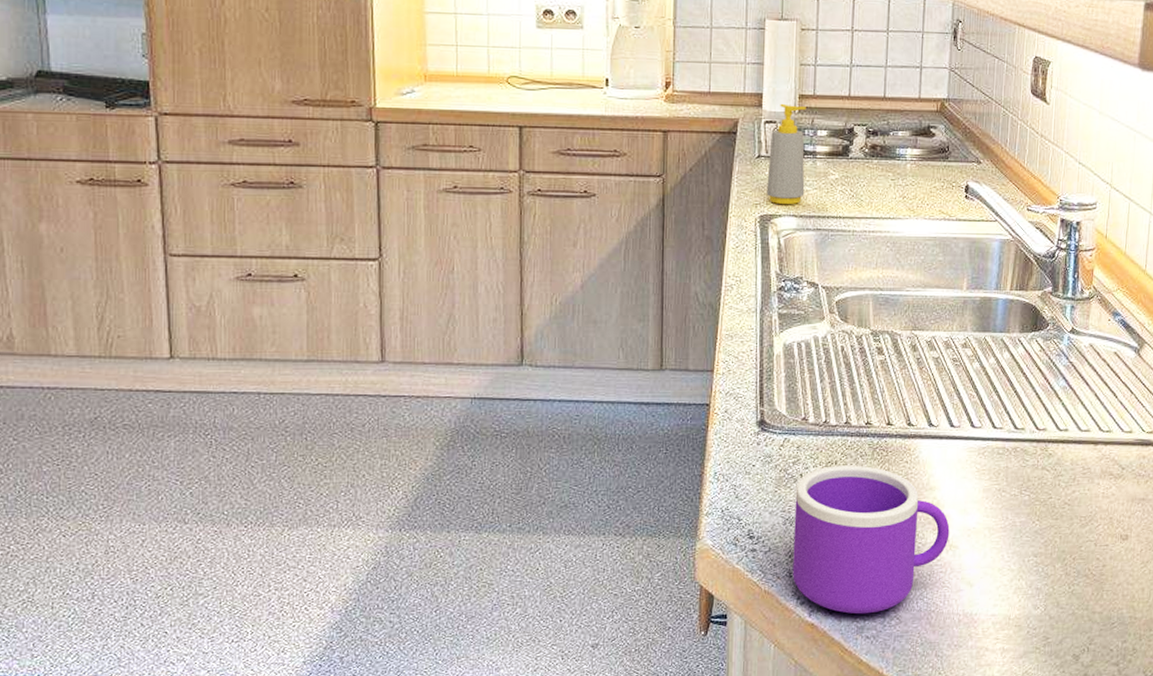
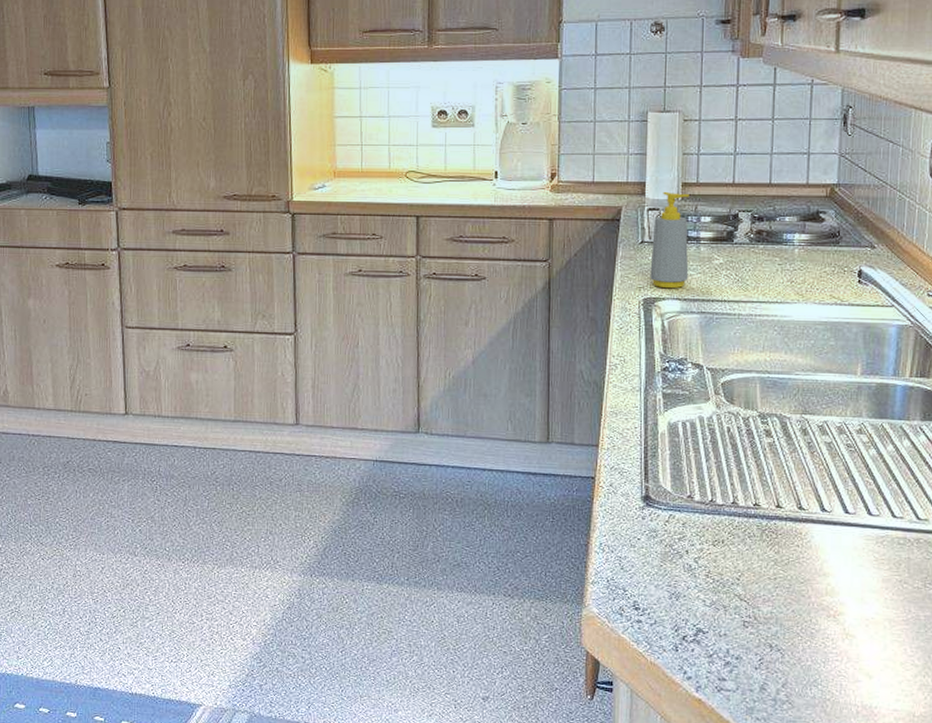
mug: present [792,465,950,615] -> none [679,544,846,696]

